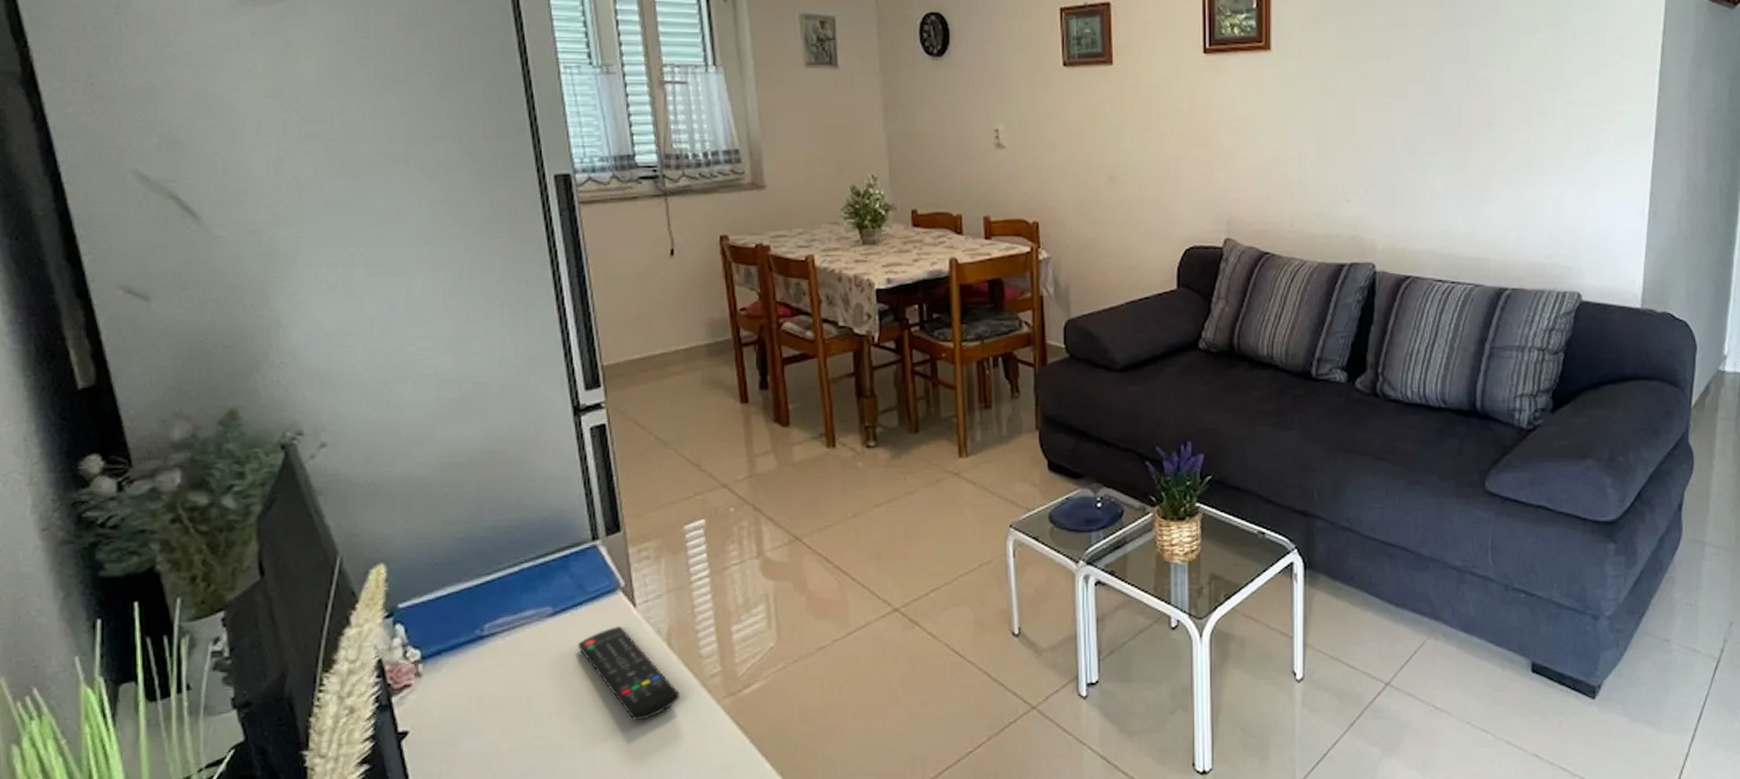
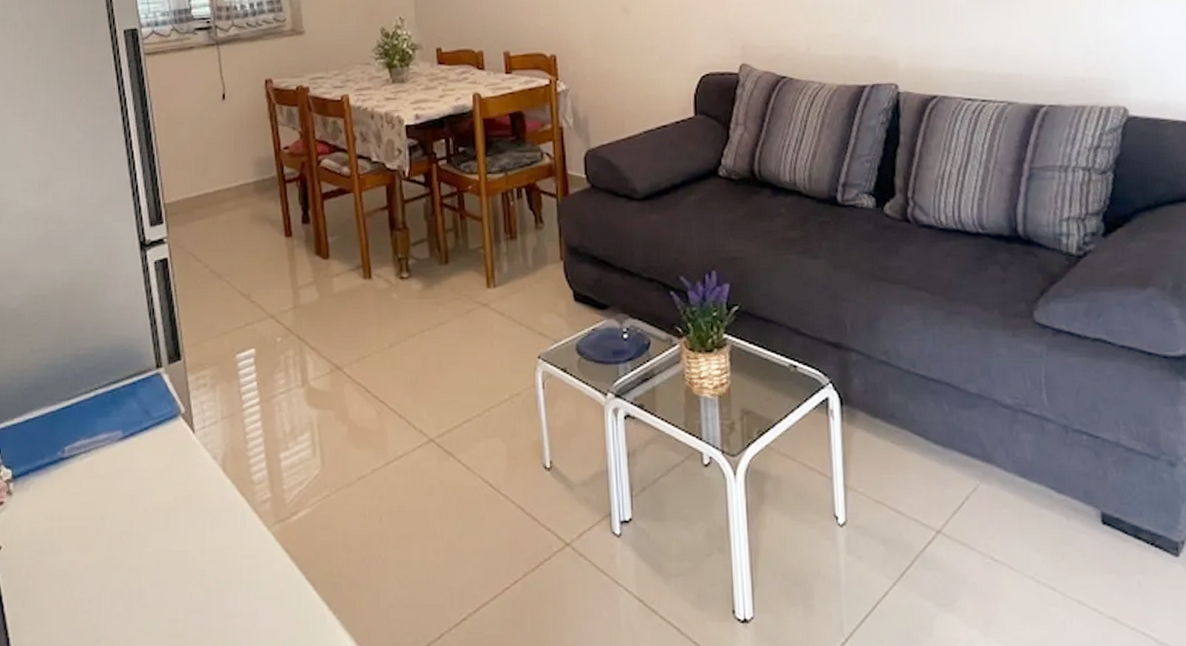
remote control: present [578,626,681,721] -> none [144,451,235,544]

